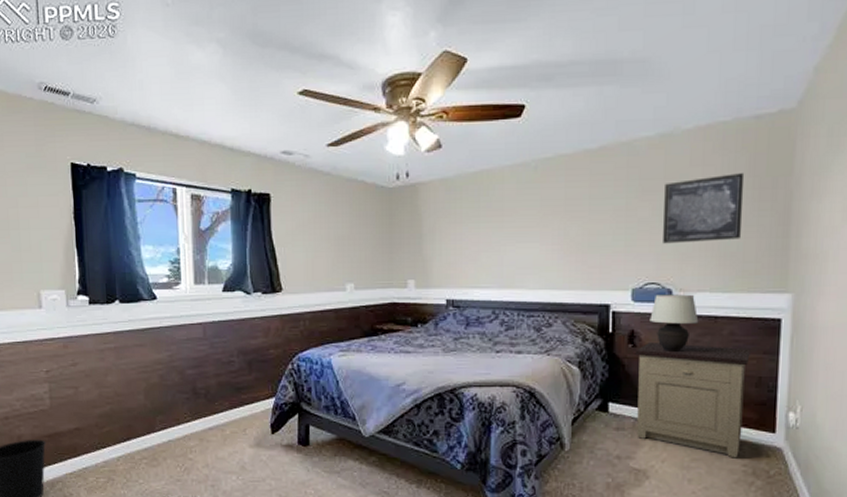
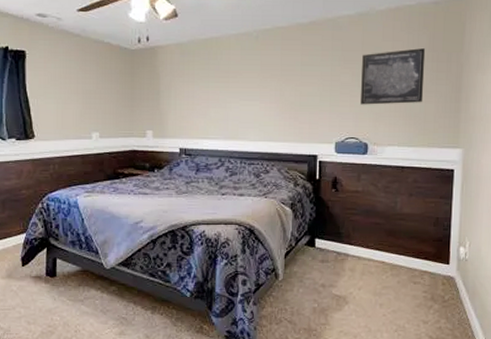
nightstand: present [635,341,751,458] -> none [337,187,430,286]
table lamp: present [649,294,699,352] -> none [349,147,389,196]

